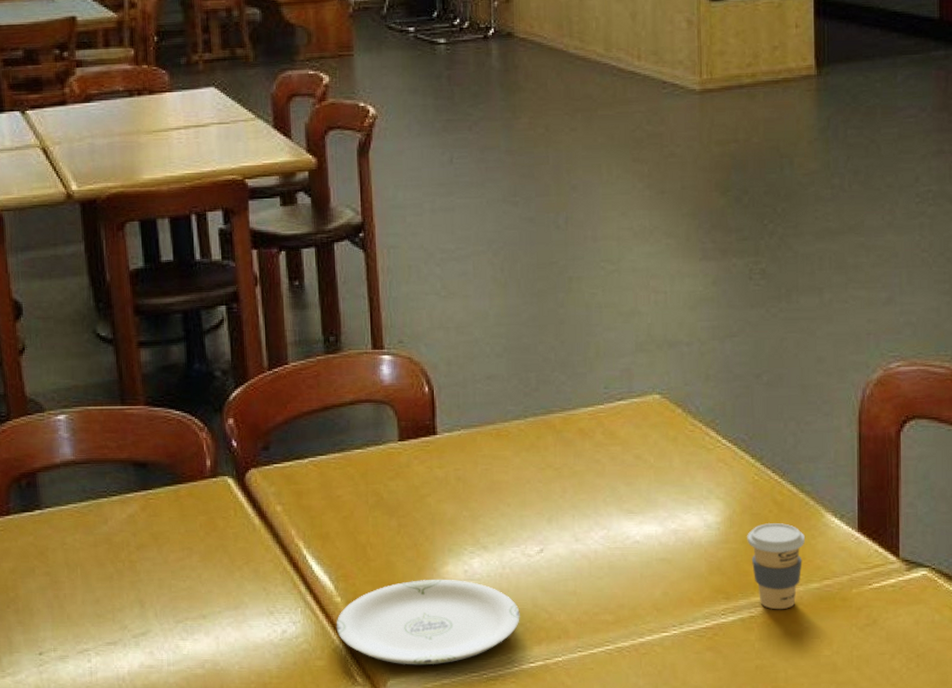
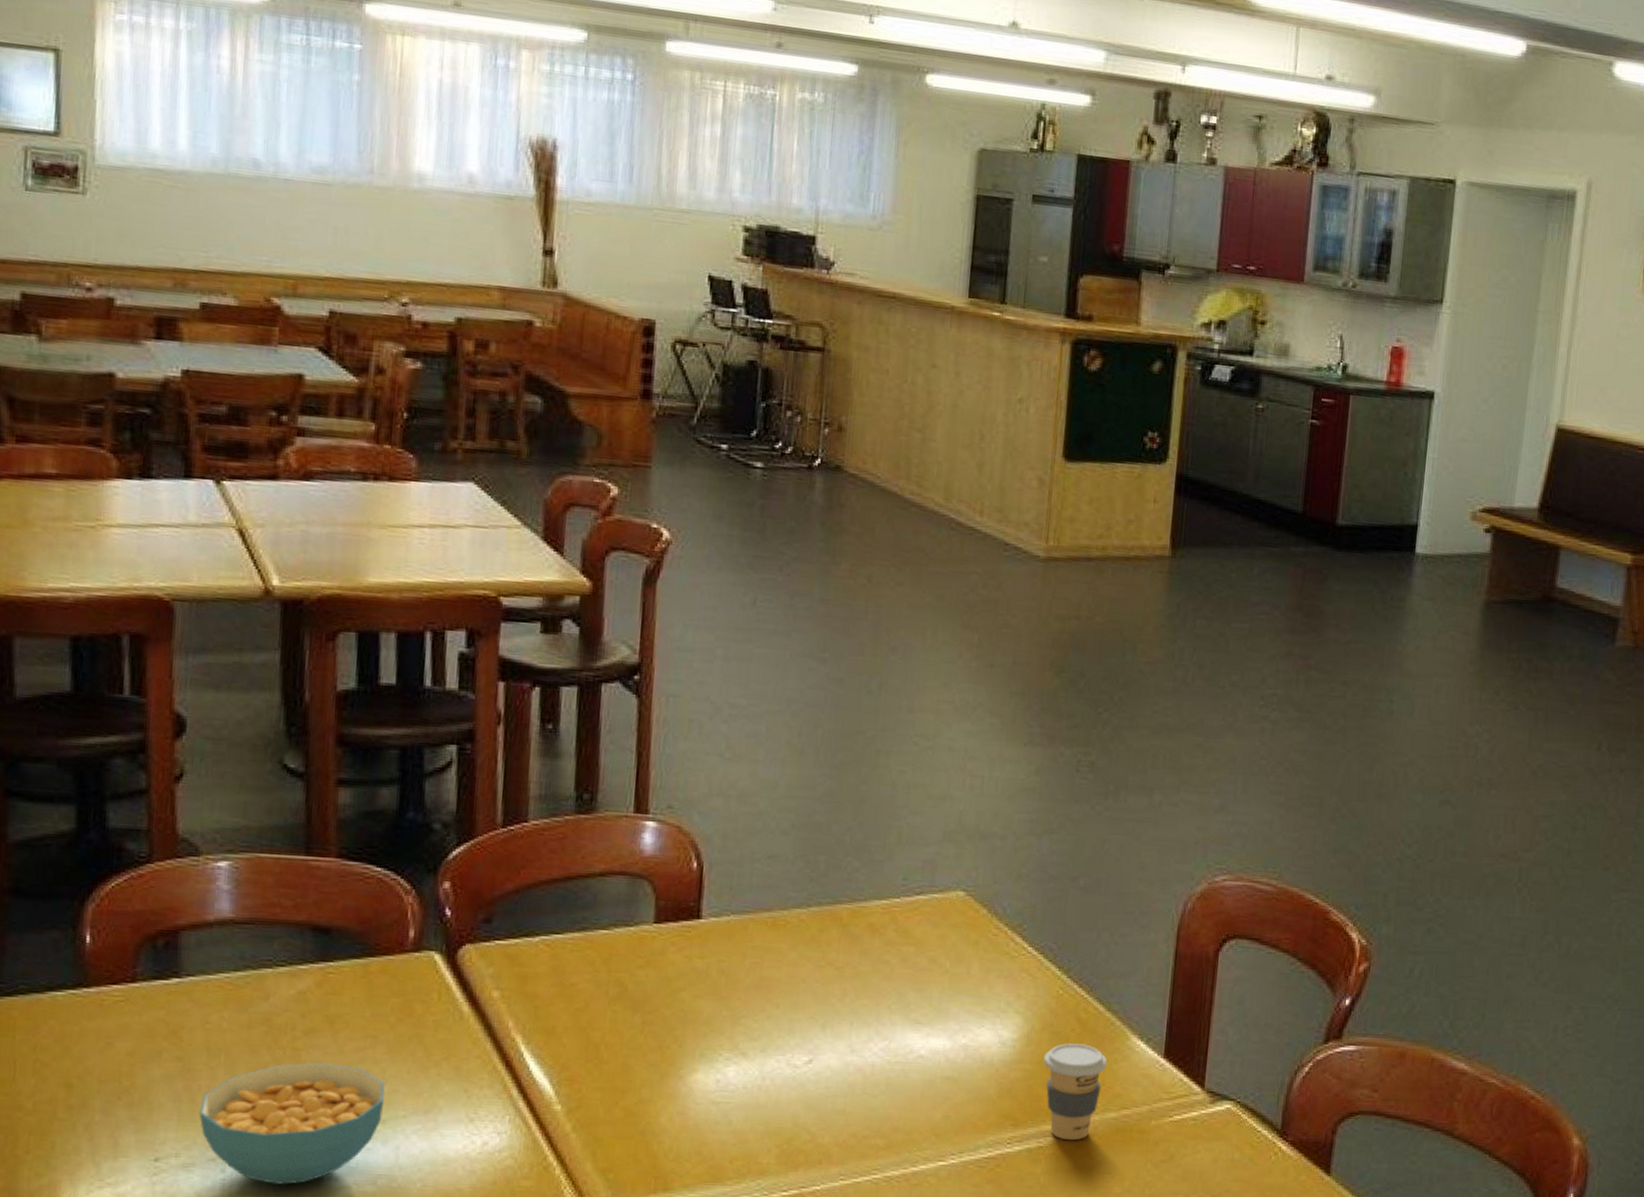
cereal bowl: none [67,572,203,670] -> present [199,1062,385,1185]
plate: present [336,580,520,665] -> none [551,1088,777,1190]

